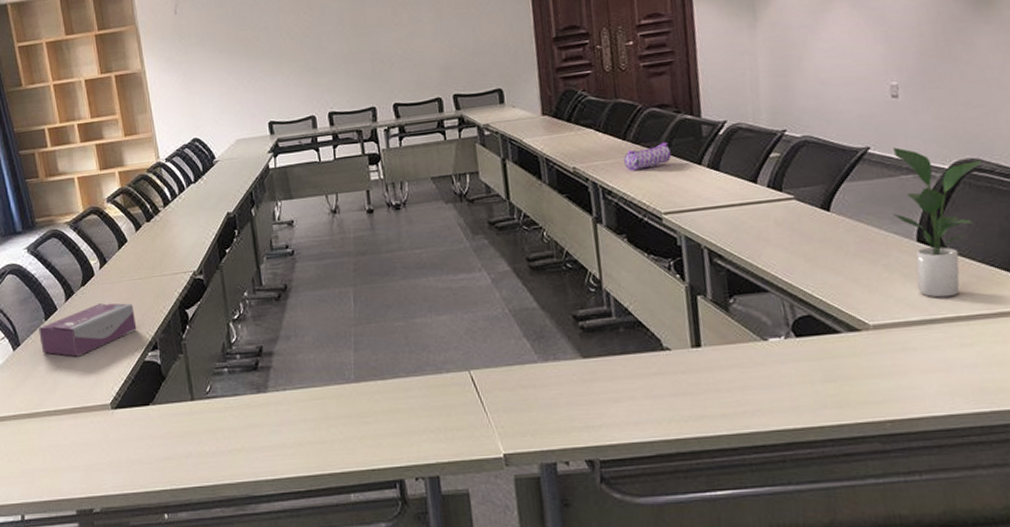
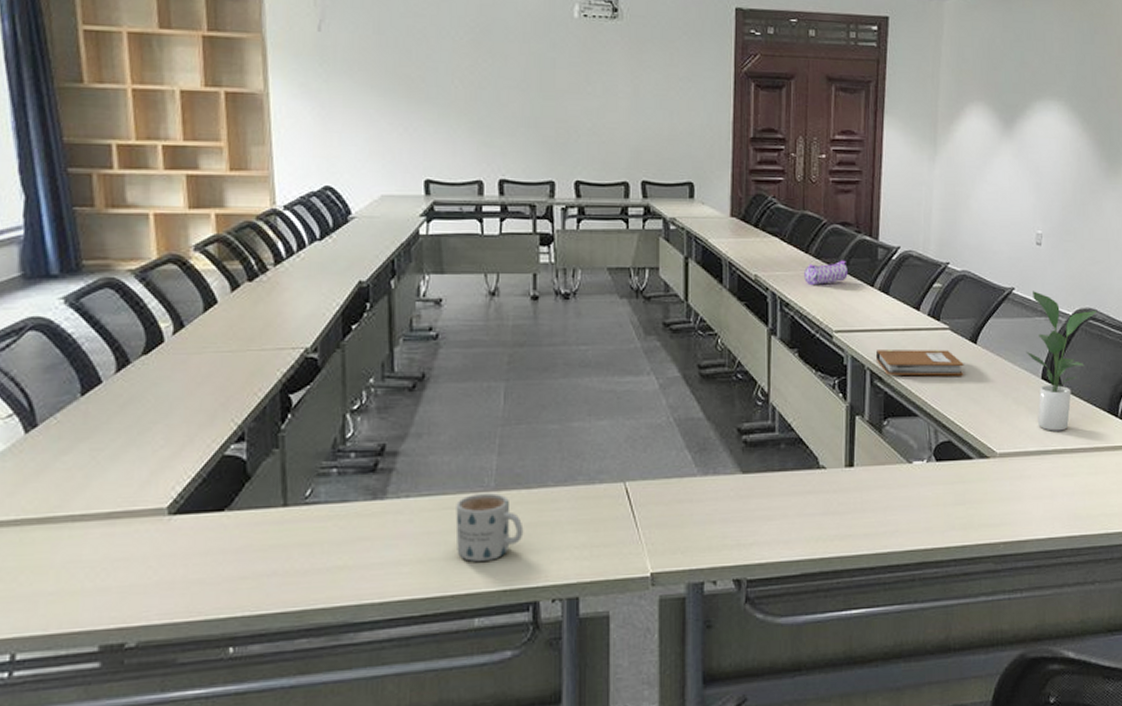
tissue box: present [39,303,137,357] -> none [69,379,218,446]
mug: none [324,384,384,444] -> present [455,492,524,561]
notebook: none [711,220,819,252] -> present [875,350,964,376]

